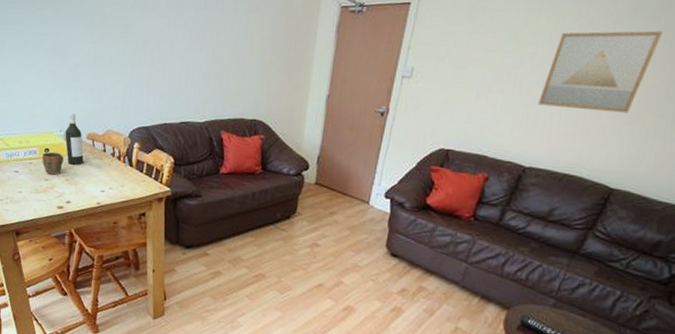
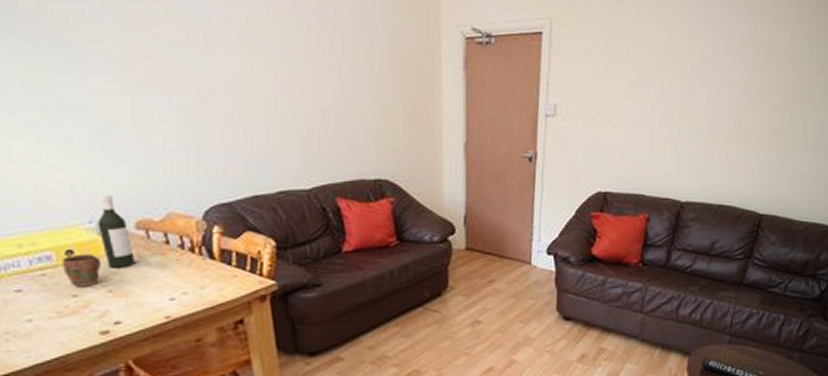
wall art: present [538,30,662,114] -> none [684,56,778,139]

